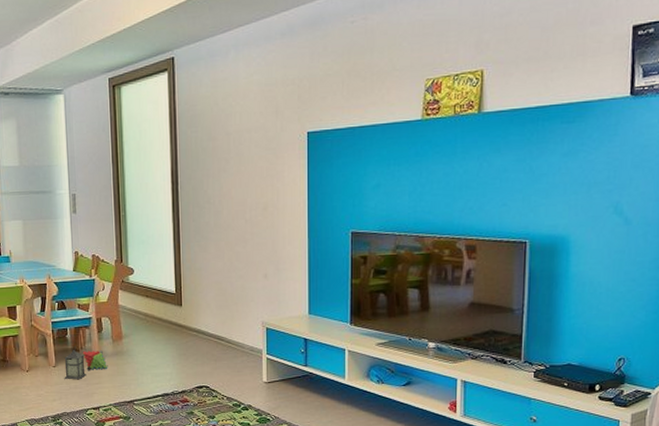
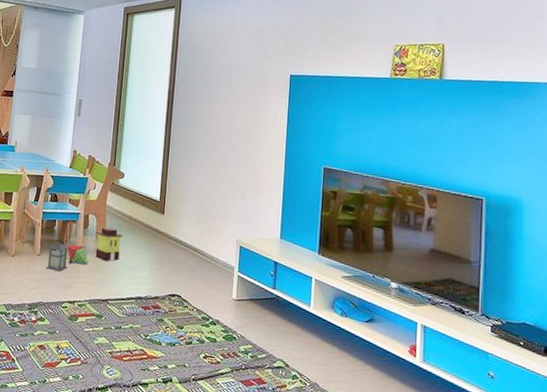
toy house: none [112,328,140,362] -> present [95,227,123,261]

